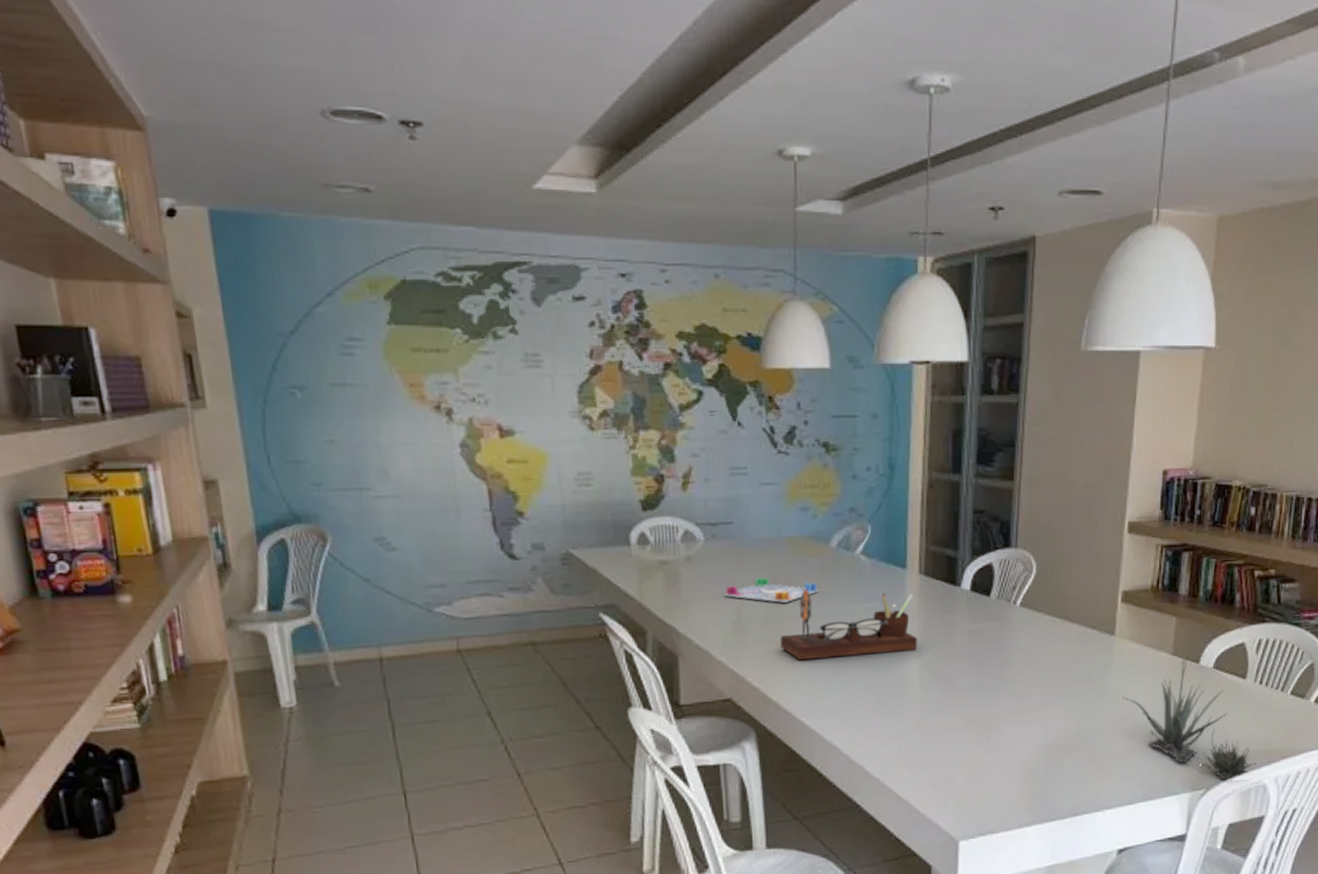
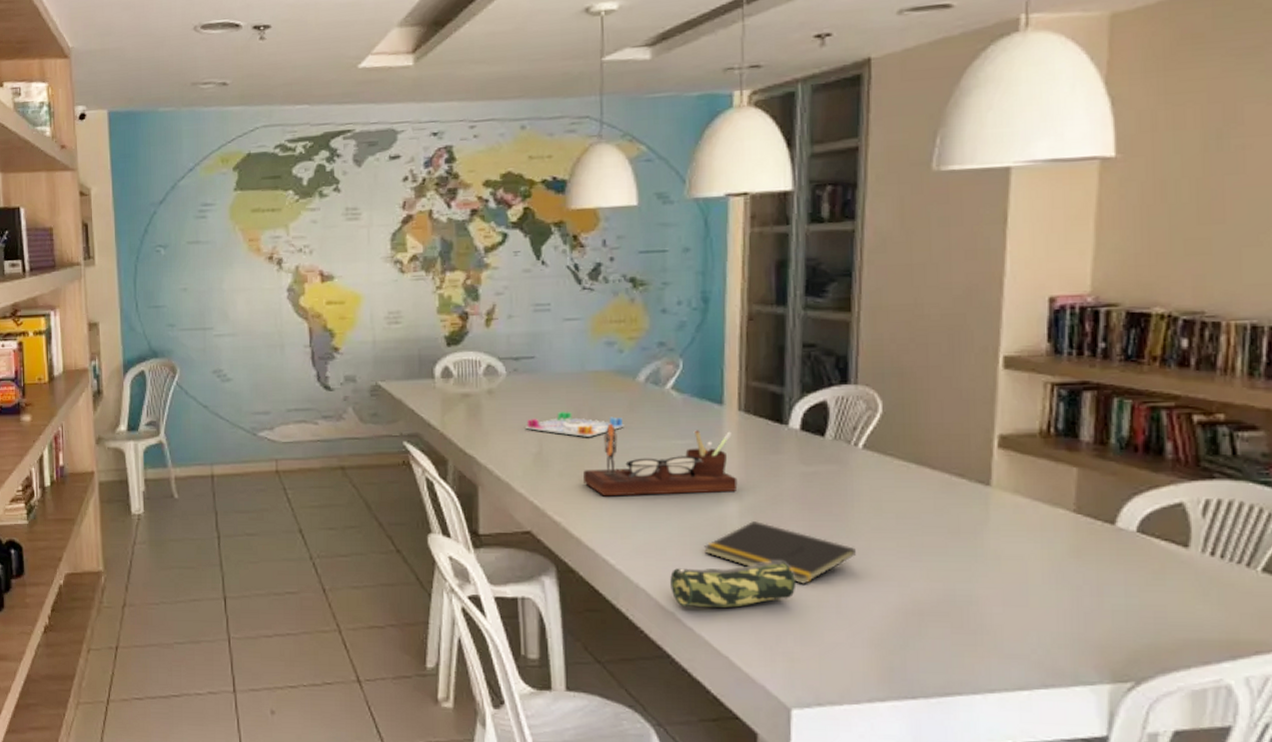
pencil case: none [859,711,965,759] -> present [670,560,796,609]
notepad: none [889,676,1012,731] -> present [704,521,856,584]
succulent plant: present [1123,653,1257,782] -> none [1006,512,1214,677]

